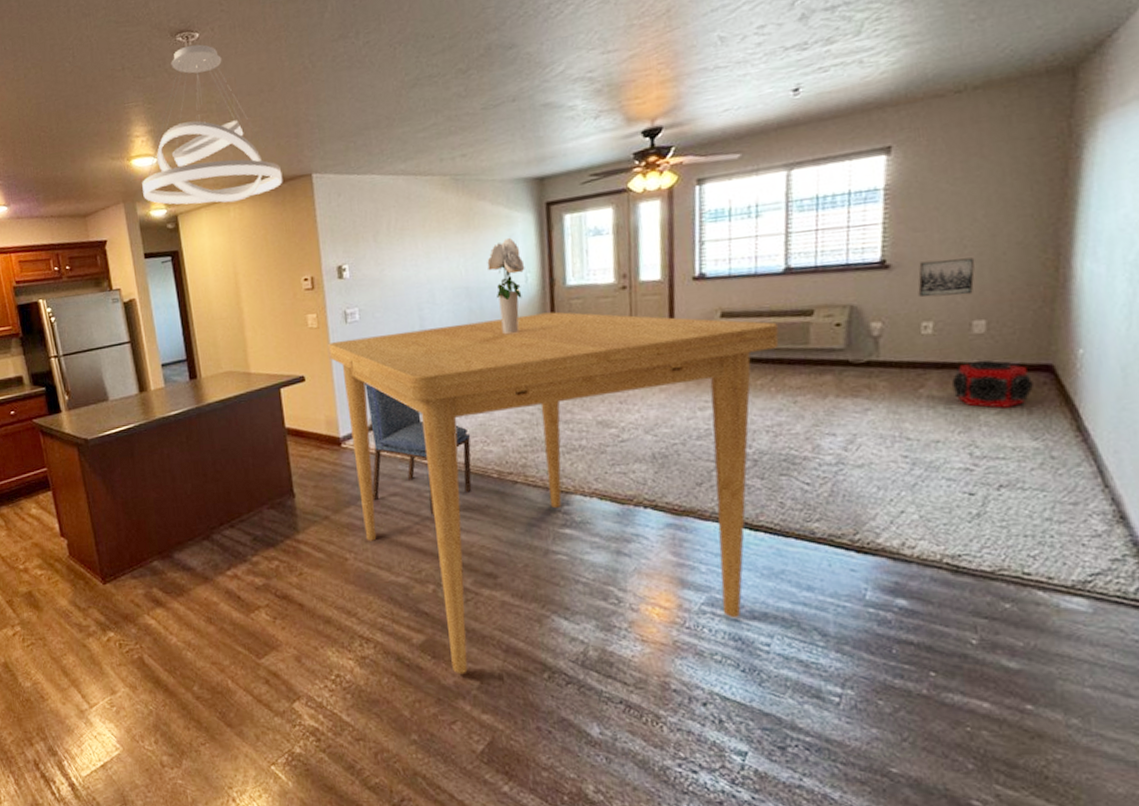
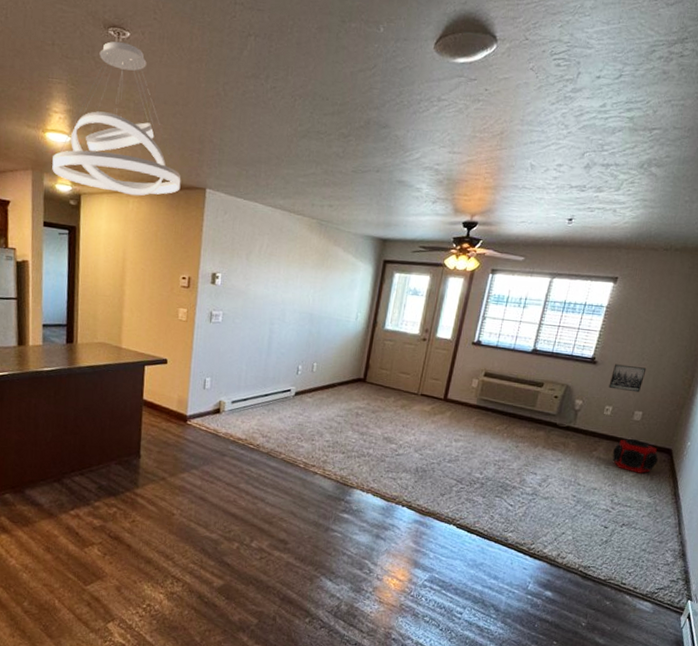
dining table: present [328,311,779,675] -> none [191,335,520,614]
dining chair: present [365,383,472,515] -> none [204,375,290,489]
bouquet: present [487,237,525,334] -> none [330,281,358,358]

